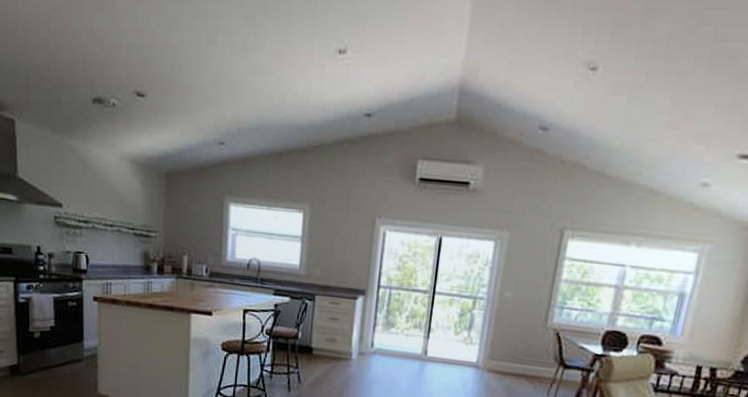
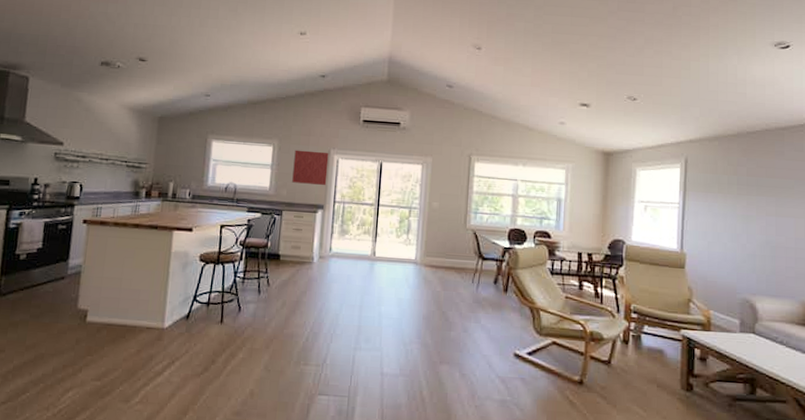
wall panel: none [327,217,374,265] -> present [292,150,329,185]

